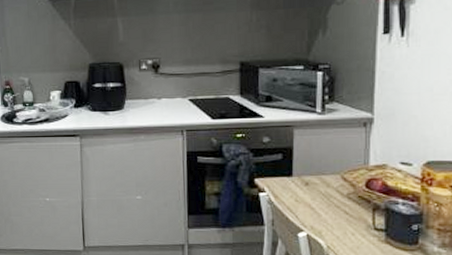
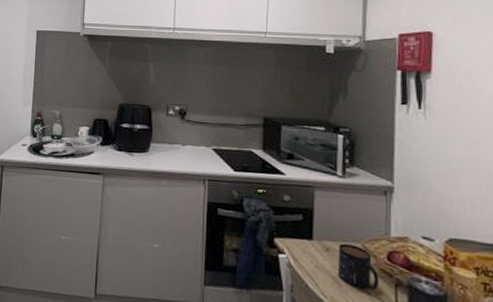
mug: none [316,176,357,216] -> present [337,243,379,290]

